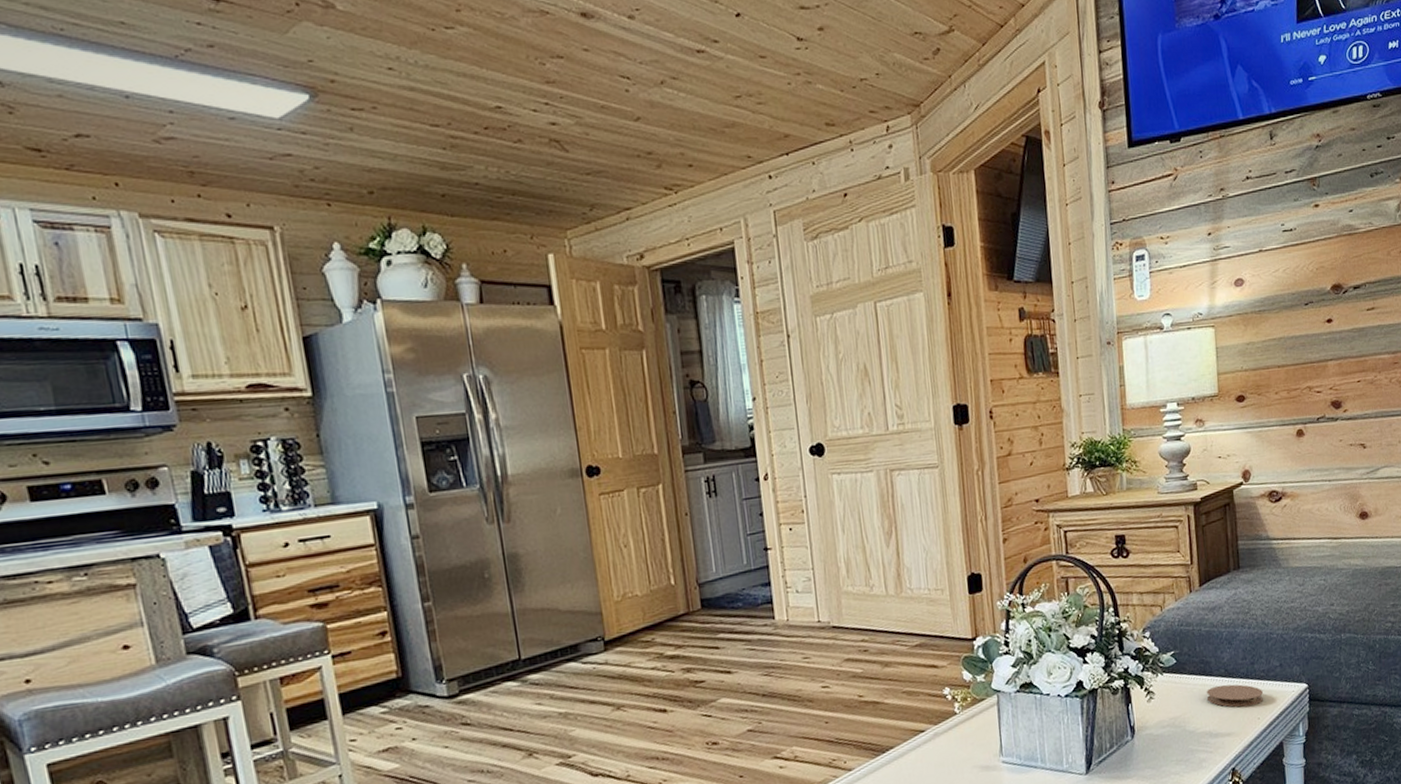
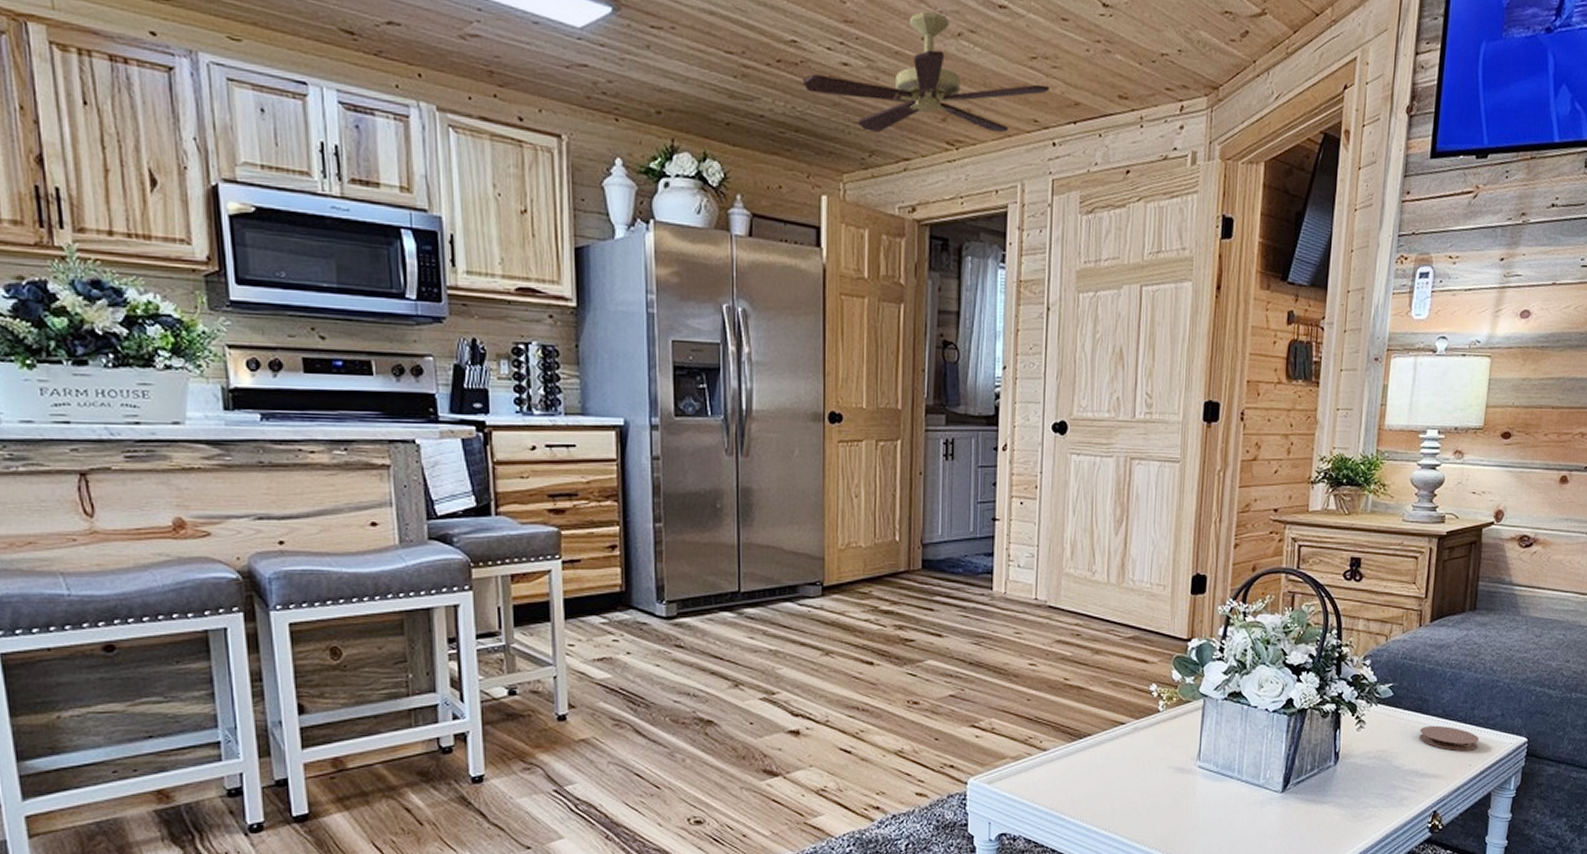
ceiling fan: none [512,64,758,186] -> present [802,11,1049,133]

